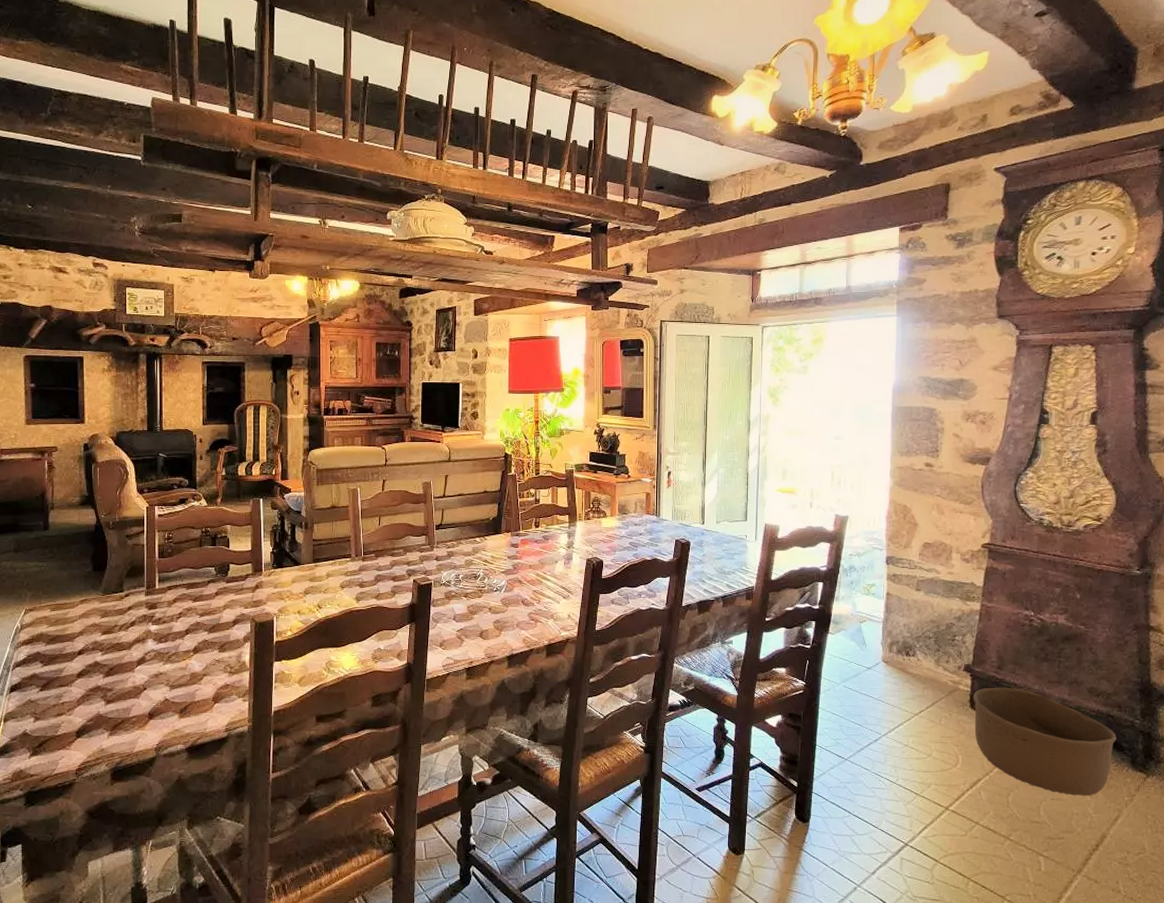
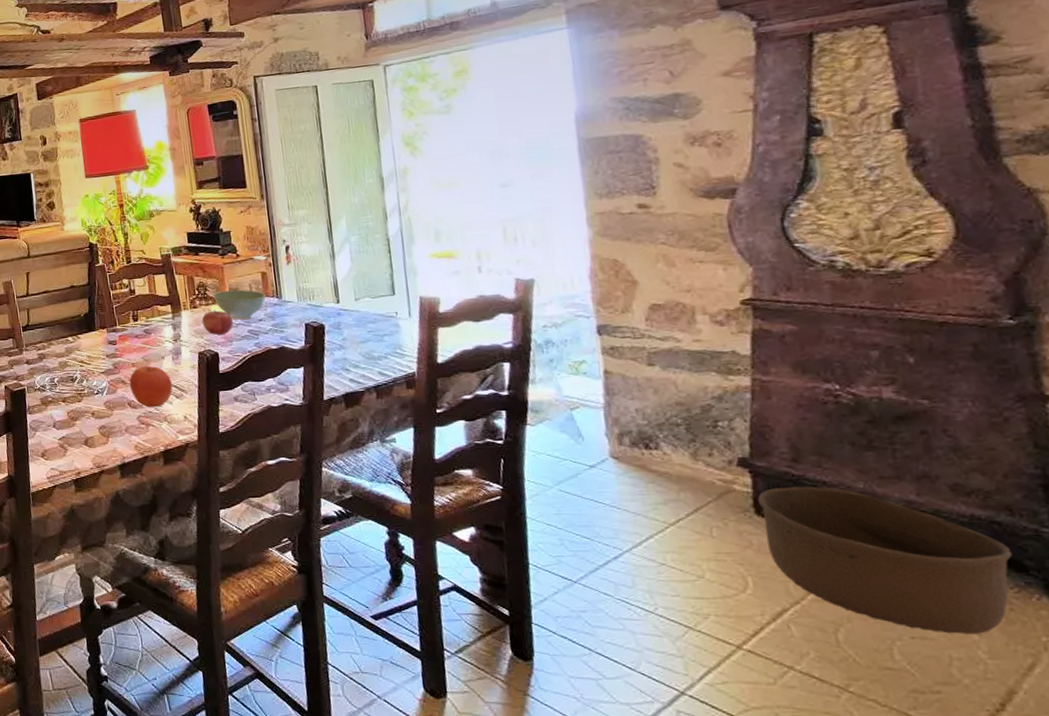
fruit: none [525,568,562,606] -> present [129,365,173,408]
fruit: none [593,522,618,544] -> present [201,309,233,335]
bowl: none [604,506,648,534] -> present [212,289,266,321]

